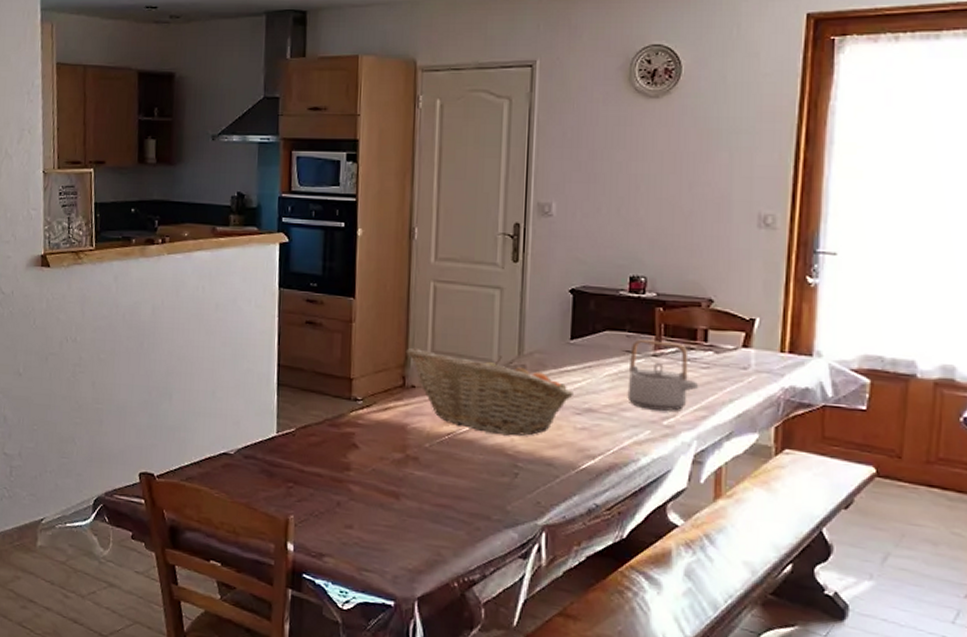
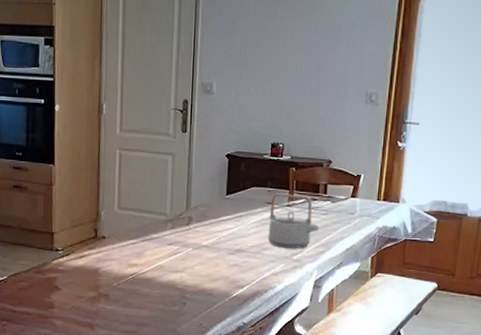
fruit basket: present [405,347,573,436] -> none [97,205,228,274]

